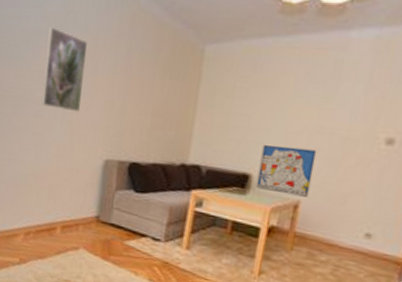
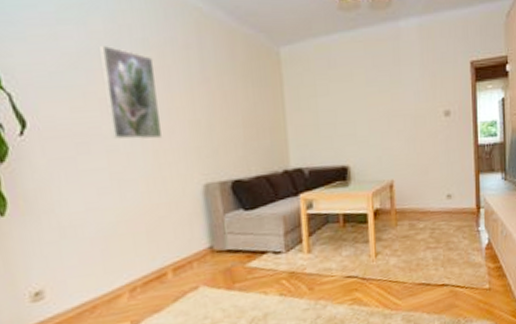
wall art: present [256,145,317,197] -> none [352,131,399,178]

